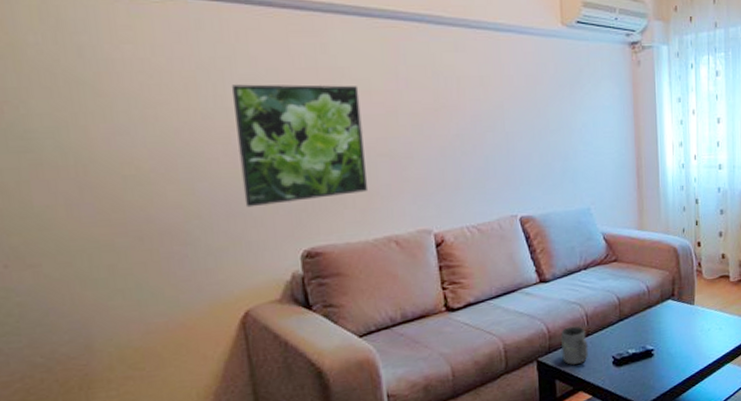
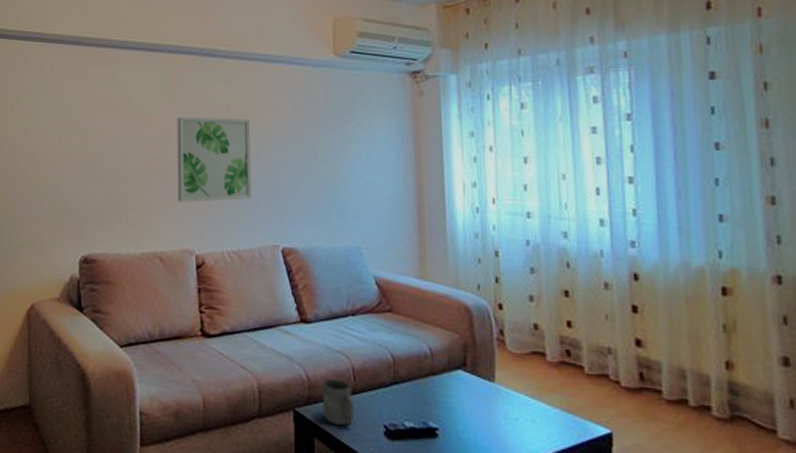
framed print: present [231,84,369,208] -> none [41,108,140,212]
wall art: none [403,90,488,182] -> present [177,116,251,202]

